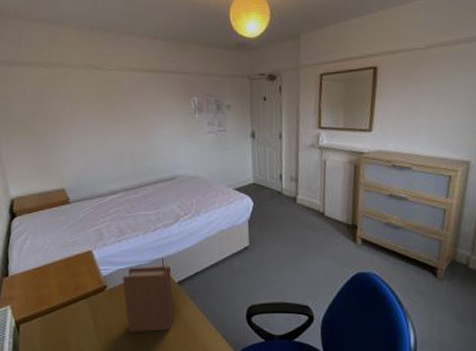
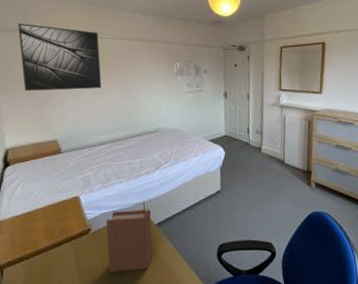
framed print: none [12,55,109,134] -> present [18,23,102,91]

